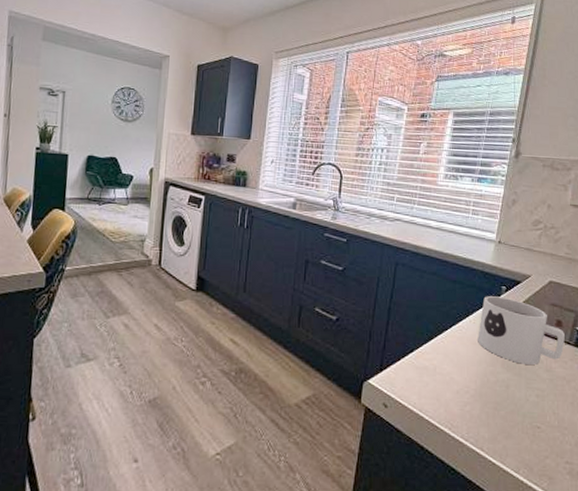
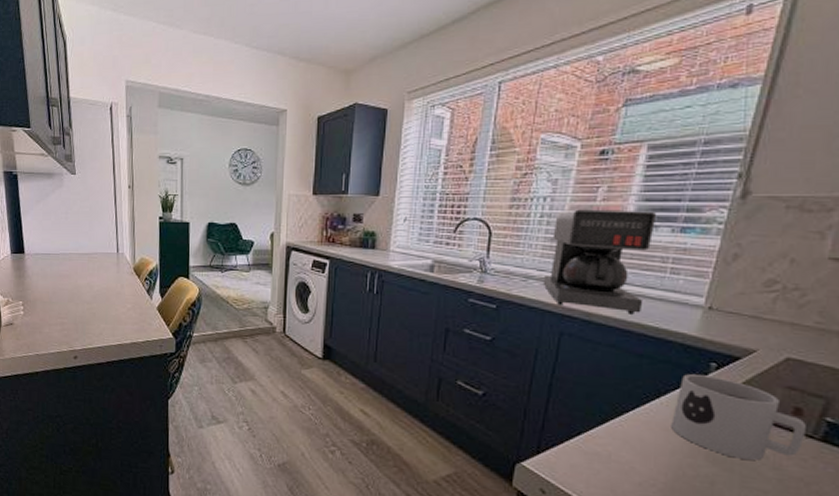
coffee maker: none [382,159,462,247] -> present [542,209,657,315]

